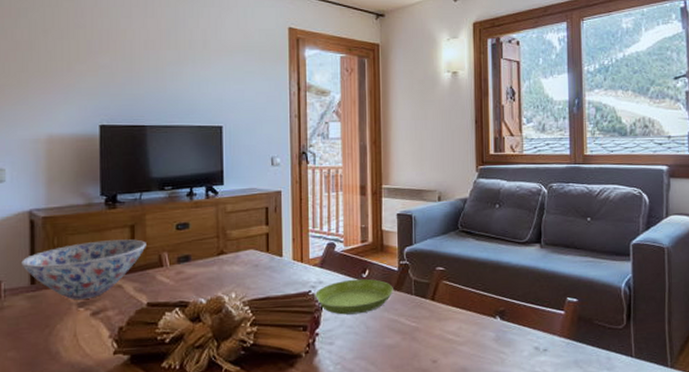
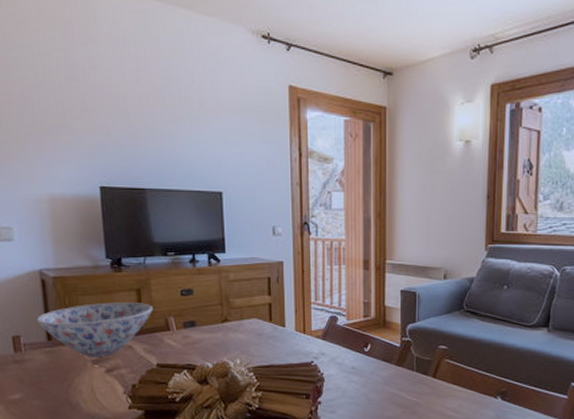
saucer: present [314,278,393,315] -> none [316,352,395,386]

